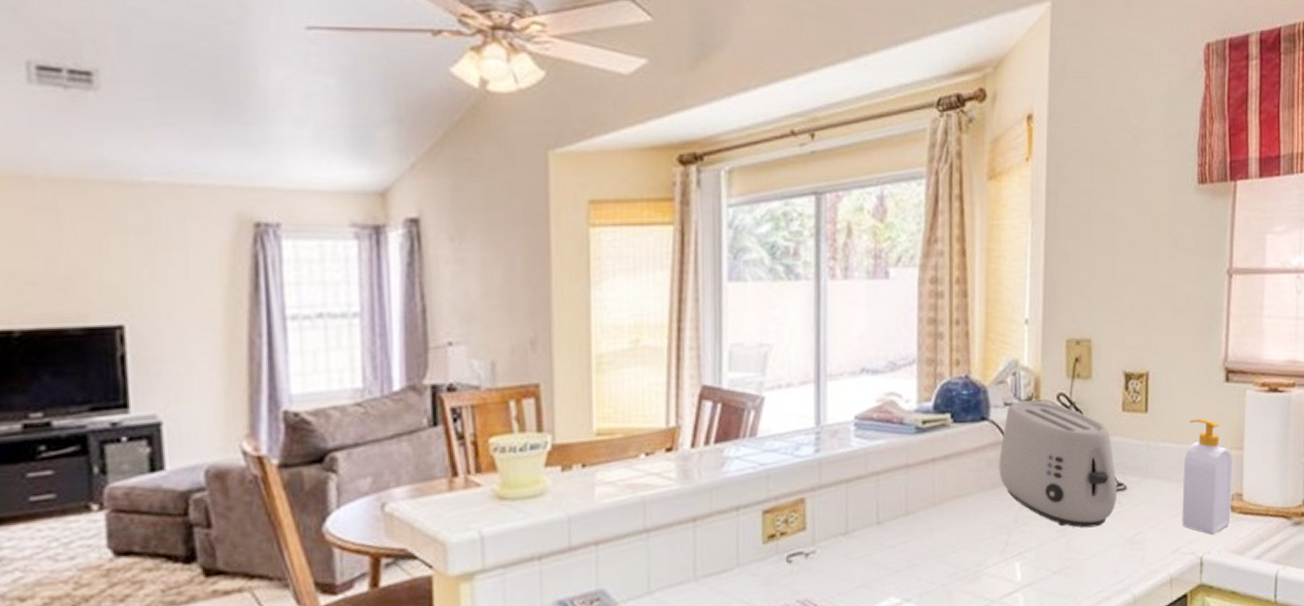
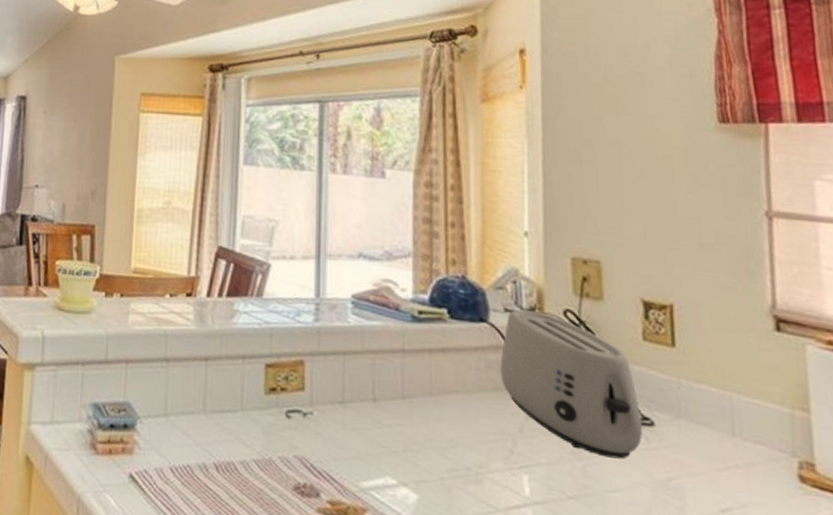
soap bottle: present [1182,418,1232,535] -> none [727,364,801,504]

